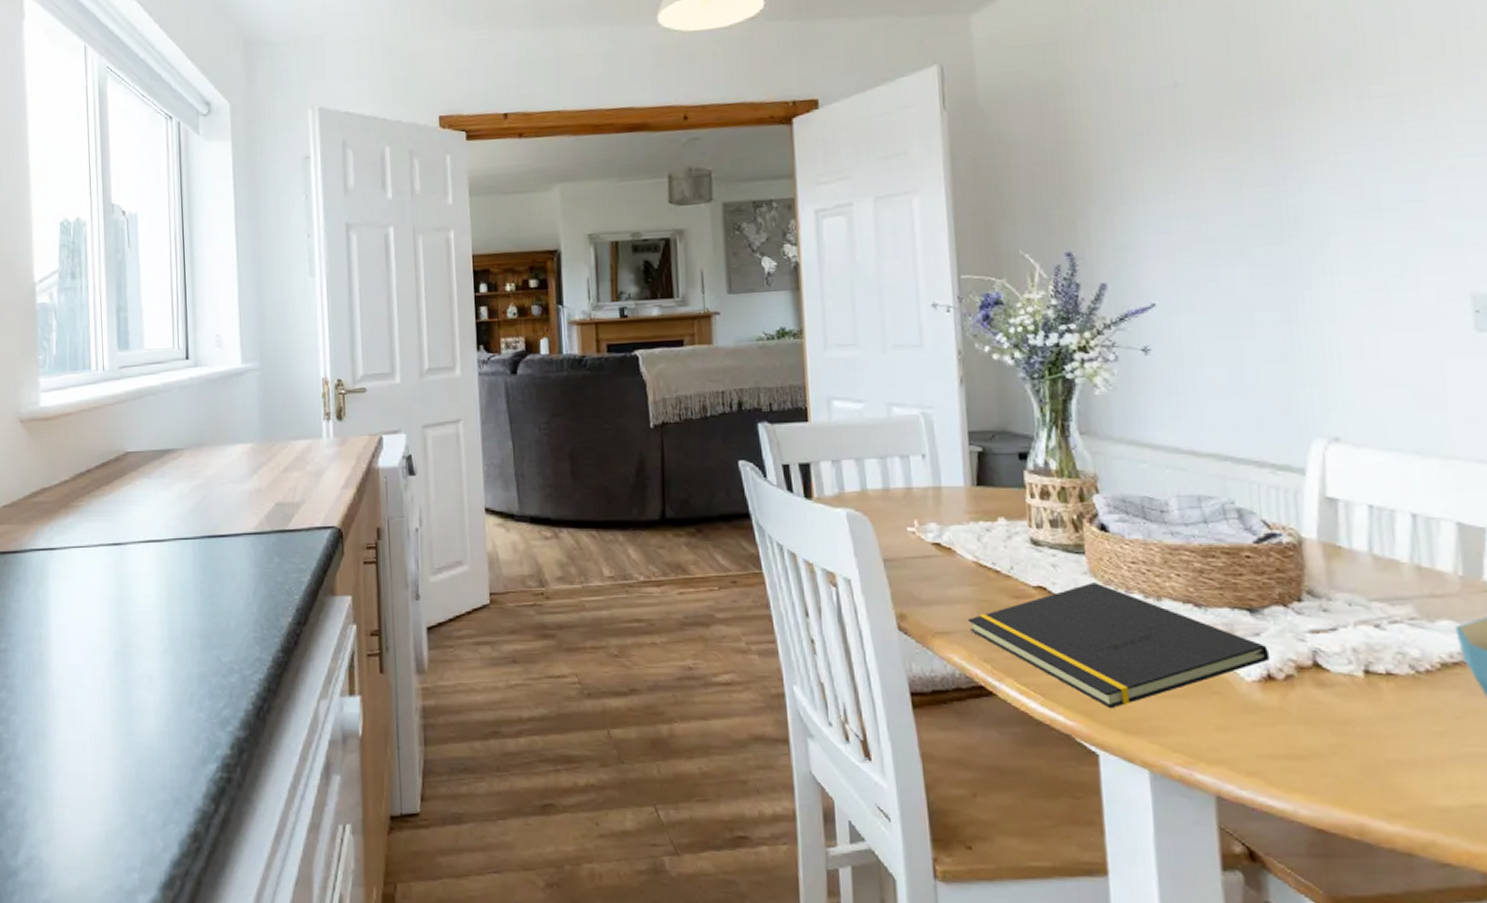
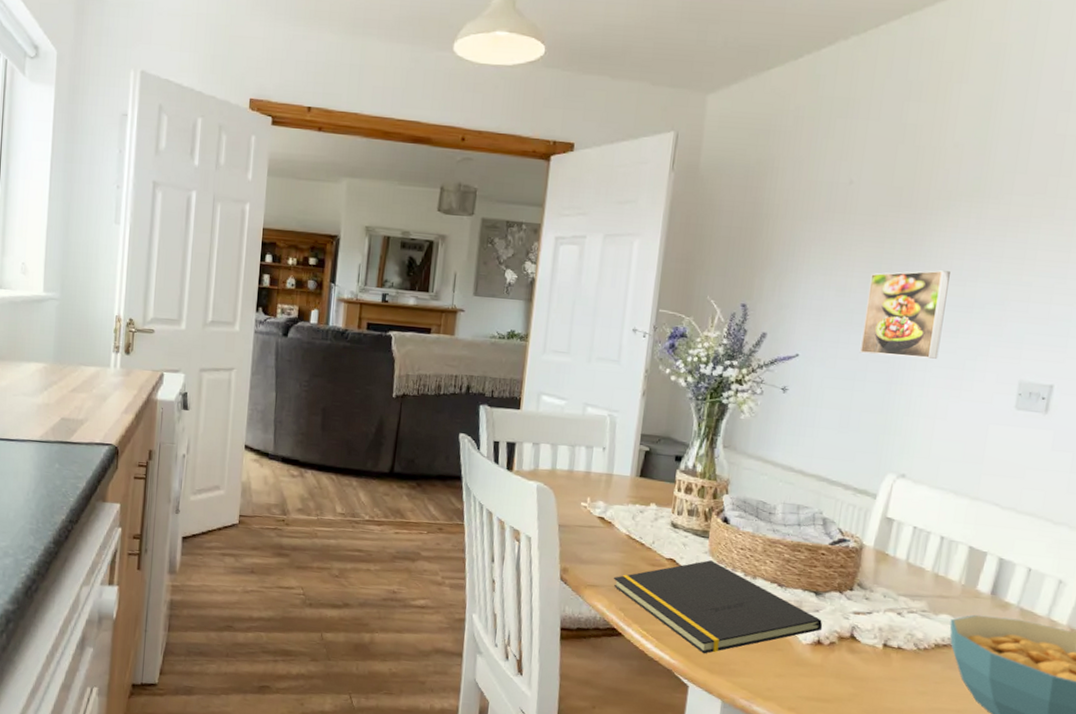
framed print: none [1230,170,1348,291] -> present [859,270,950,359]

